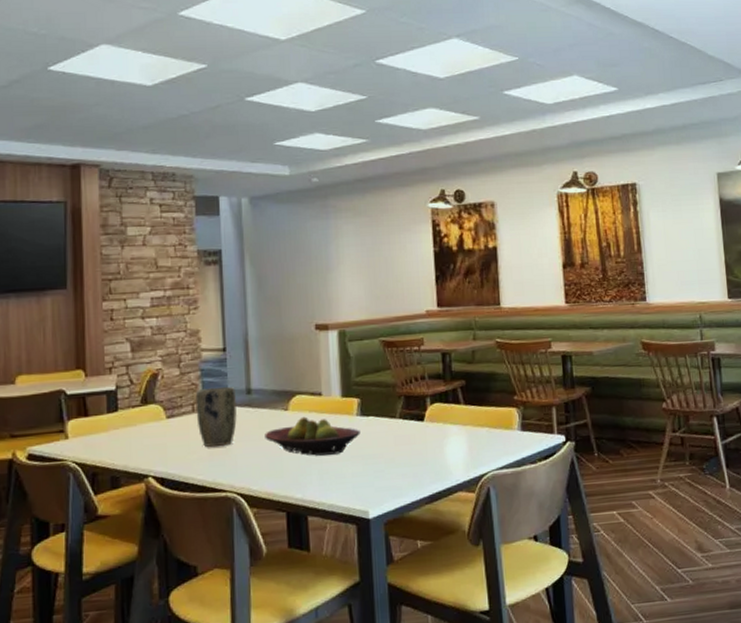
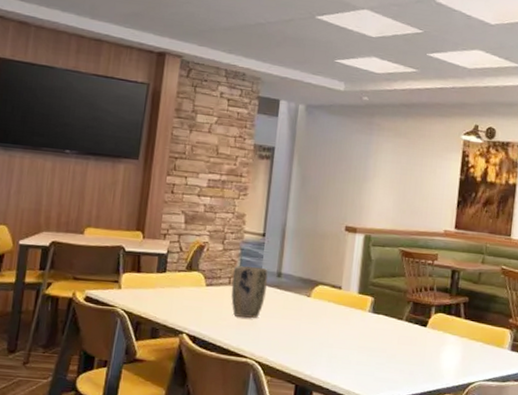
fruit bowl: present [265,416,360,456] -> none [287,305,370,343]

